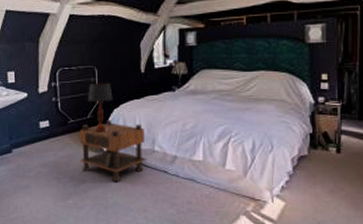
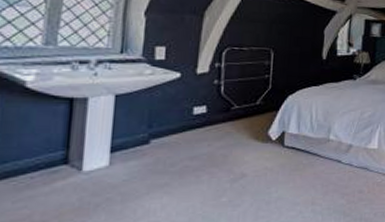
nightstand: present [80,120,147,181] -> none [242,107,321,173]
table lamp: present [88,82,113,133] -> none [259,66,289,120]

